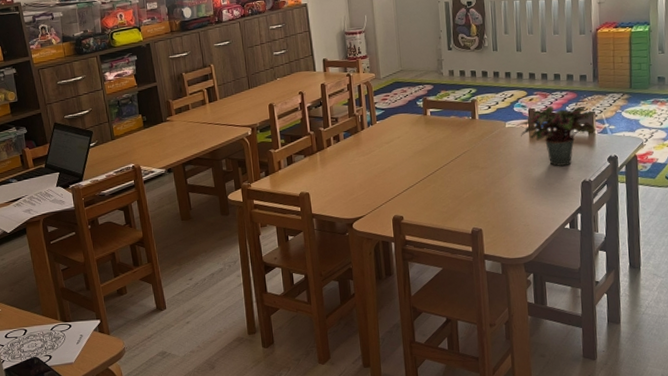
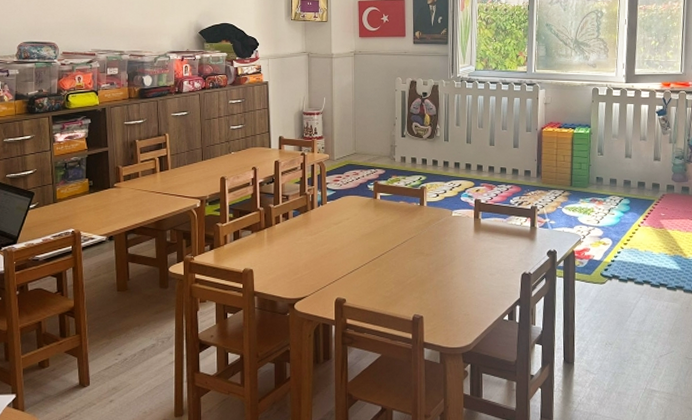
potted plant: present [517,106,597,166] -> none [463,198,538,257]

